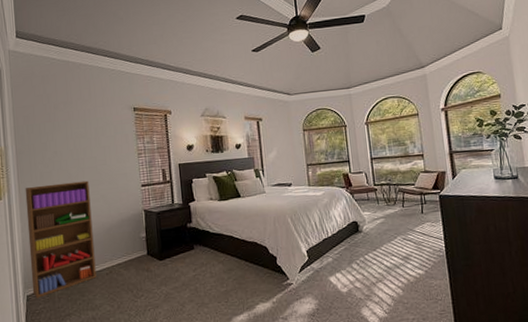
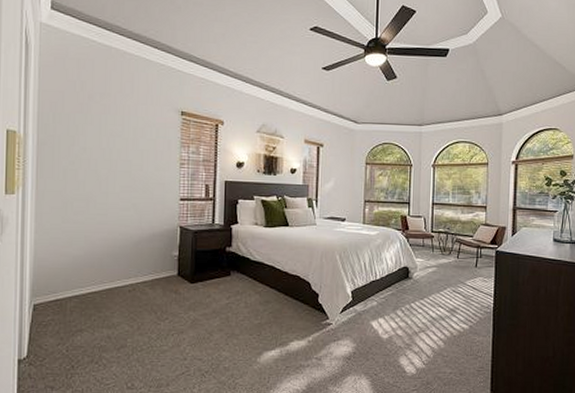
bookshelf: present [25,180,97,298] -> none [41,183,120,309]

